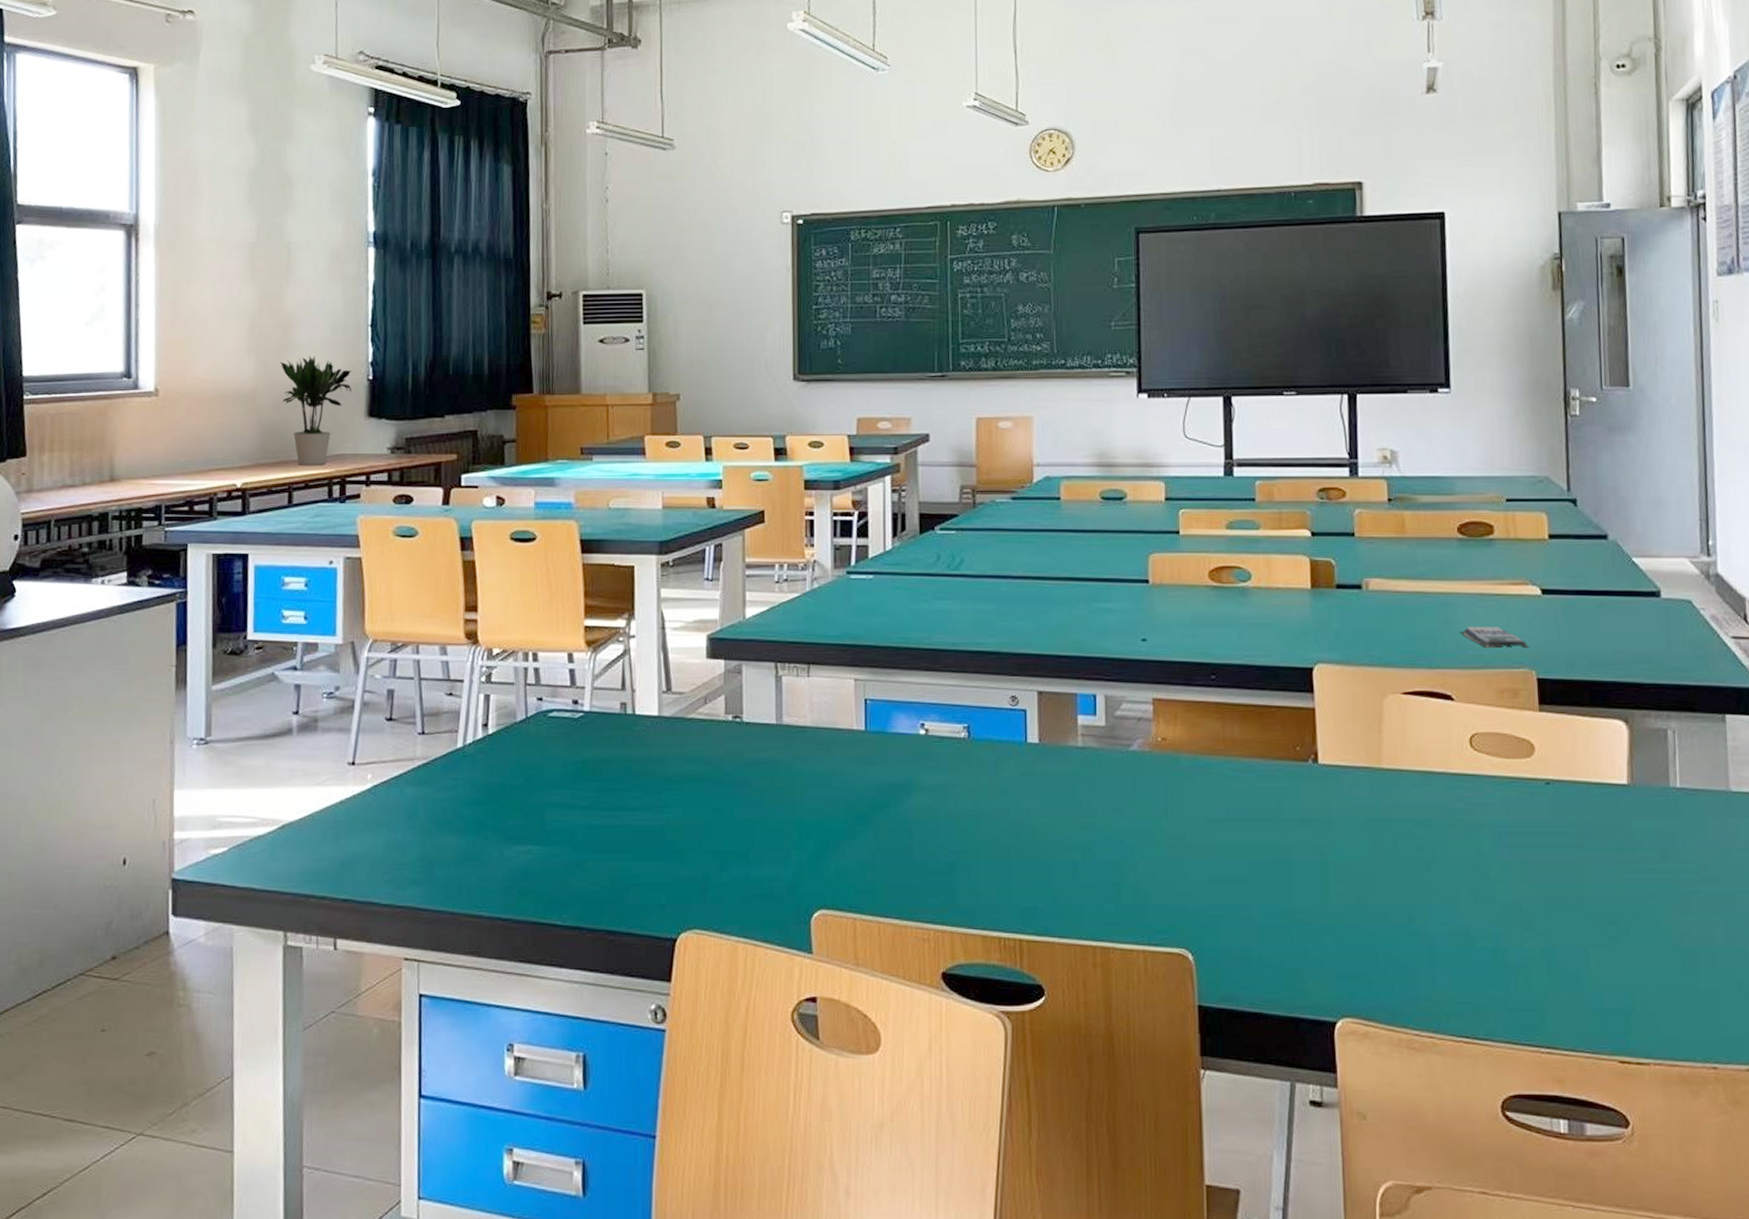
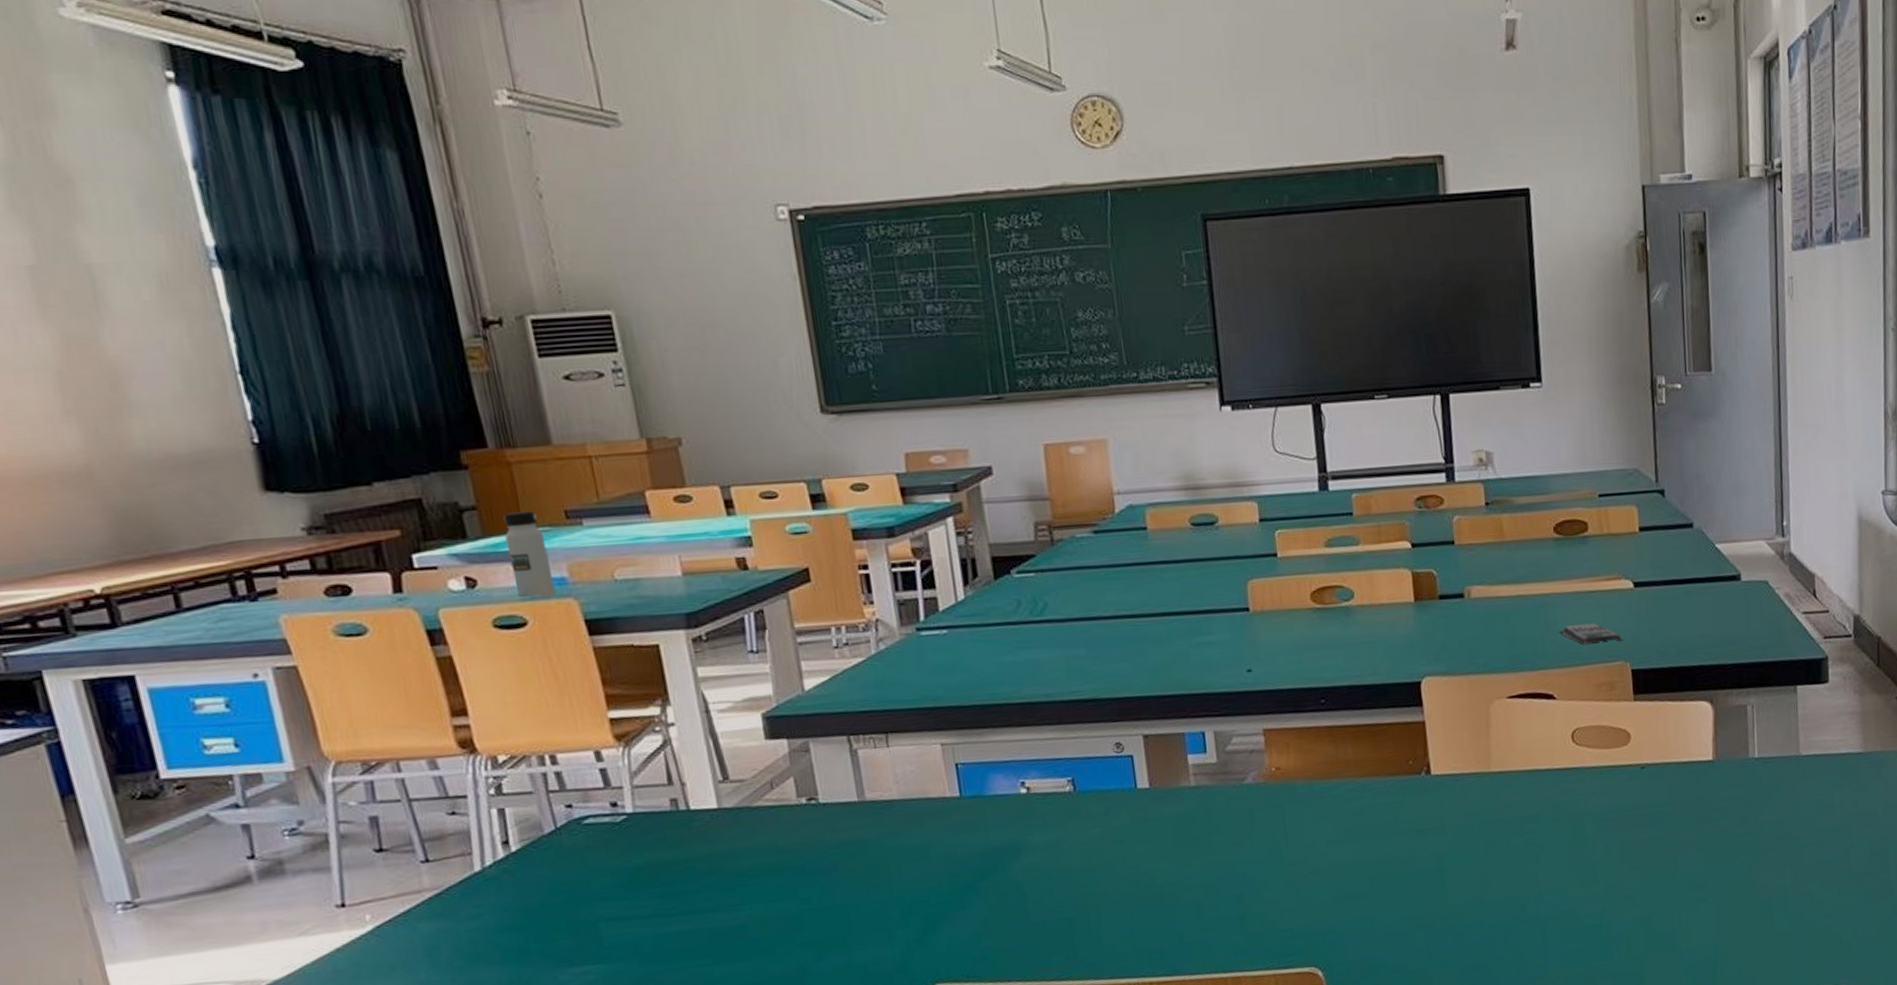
potted plant: present [280,356,352,466] -> none [117,417,232,560]
water bottle: none [532,446,563,517] -> present [503,511,556,597]

